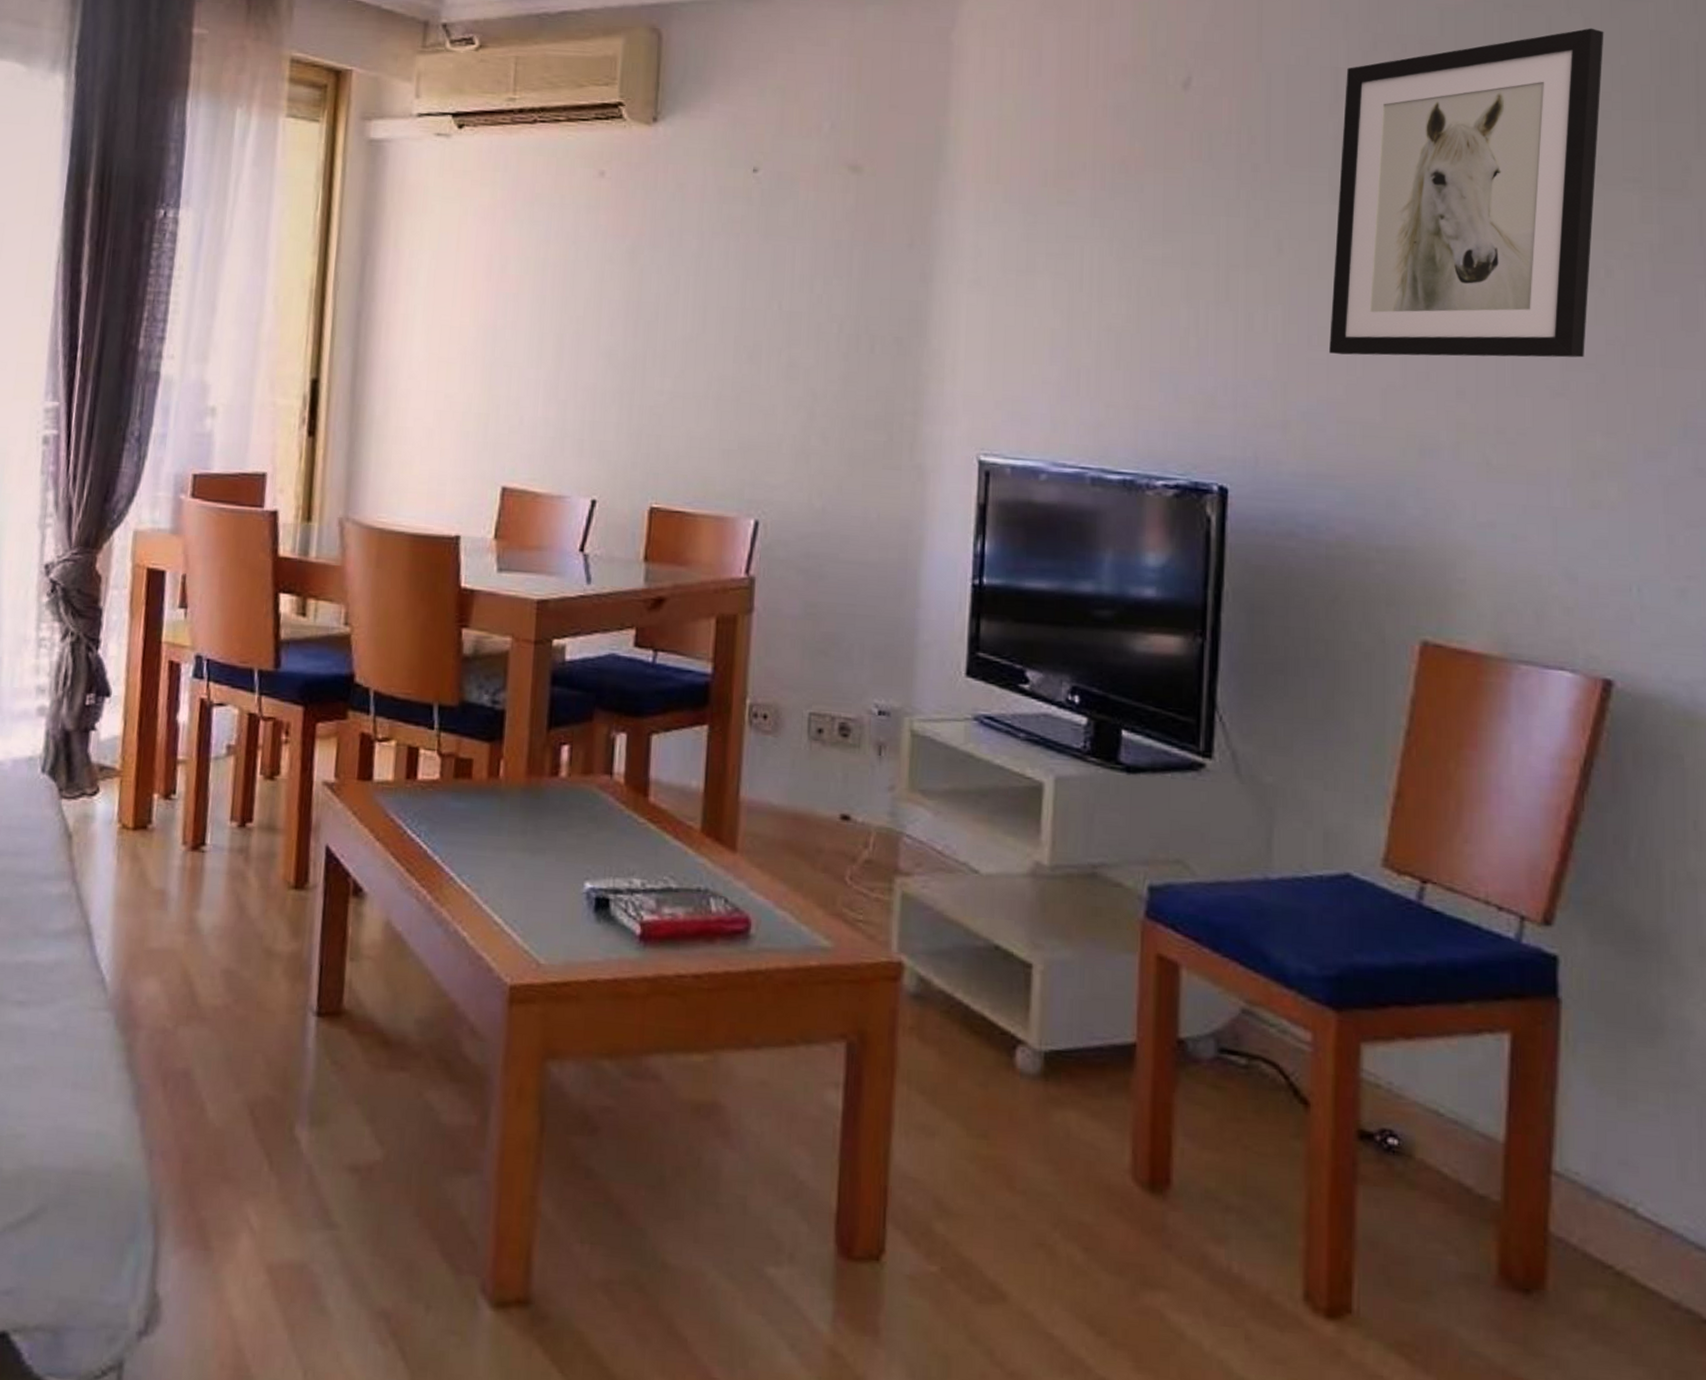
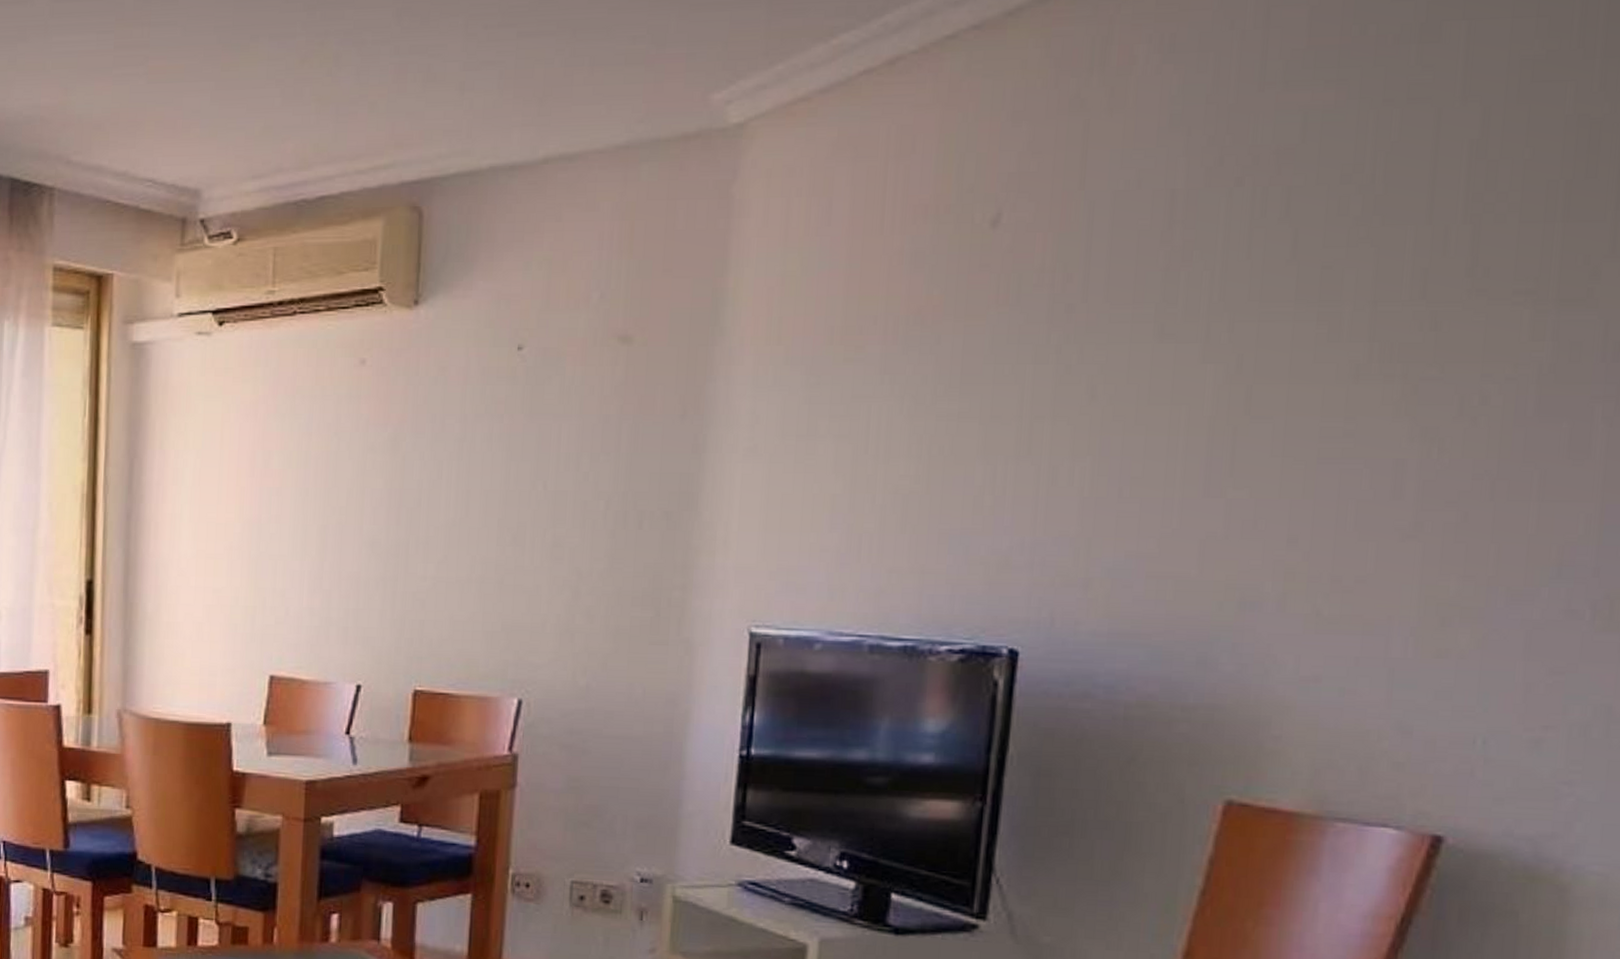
wall art: present [1329,28,1604,358] -> none [1142,118,1507,506]

